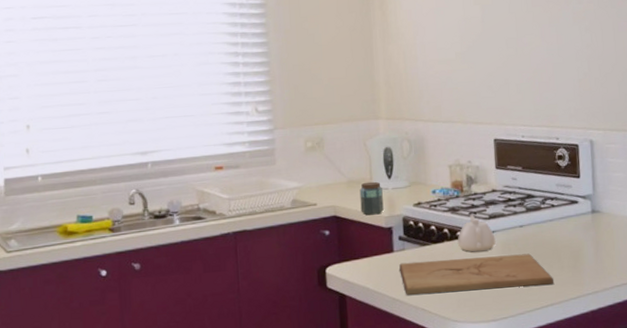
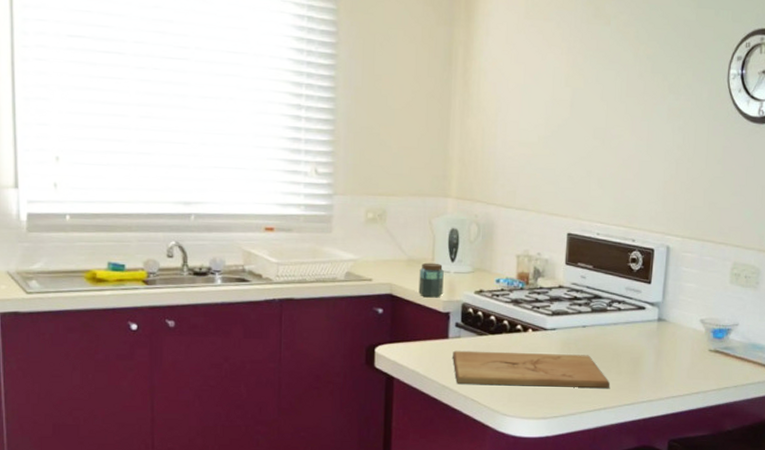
teapot: present [457,214,496,252] -> none [516,308,556,348]

